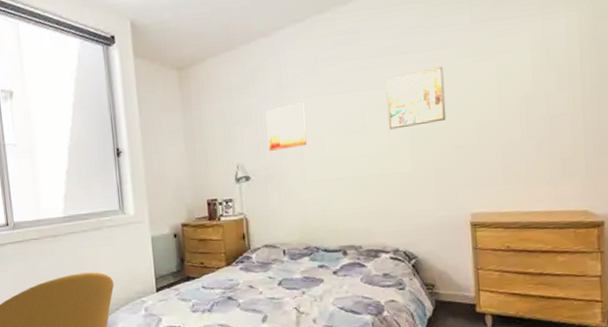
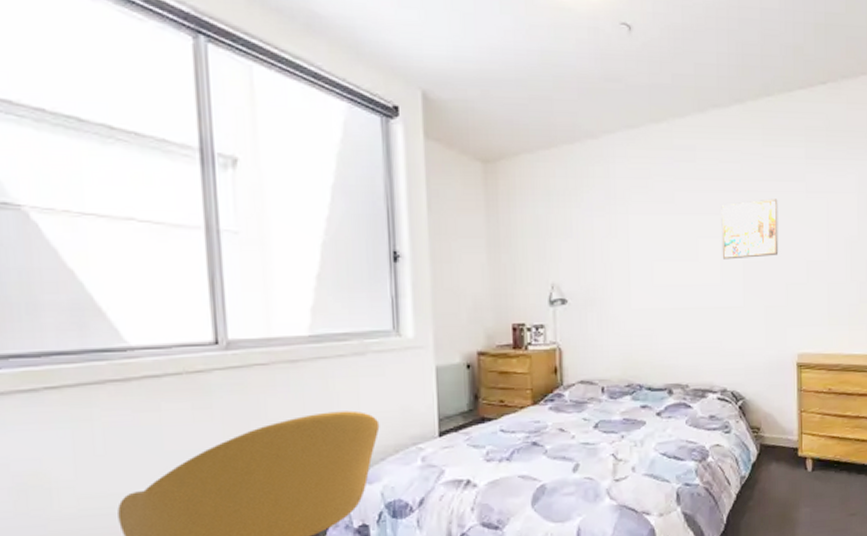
wall art: present [266,102,307,151] -> none [589,219,635,271]

